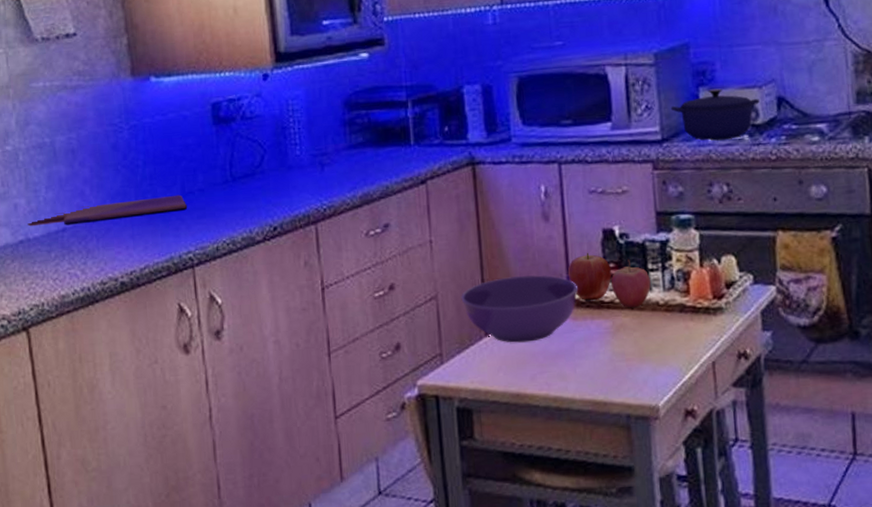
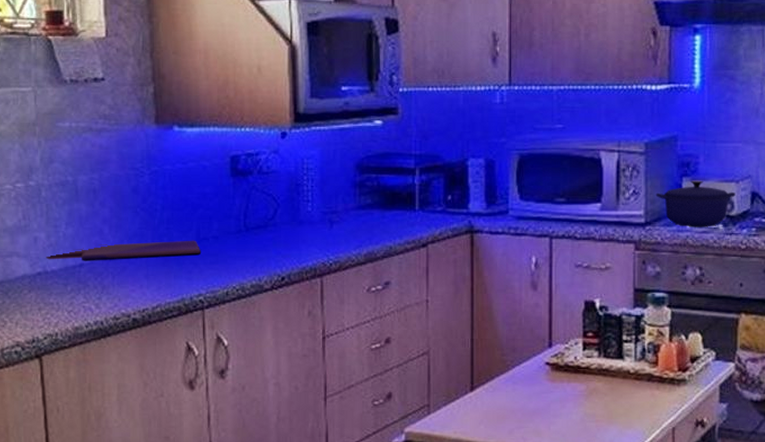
bowl: present [461,275,578,343] -> none [451,339,558,399]
fruit: present [567,252,612,301] -> none [550,321,590,366]
fruit: present [610,259,651,308] -> none [588,330,624,375]

